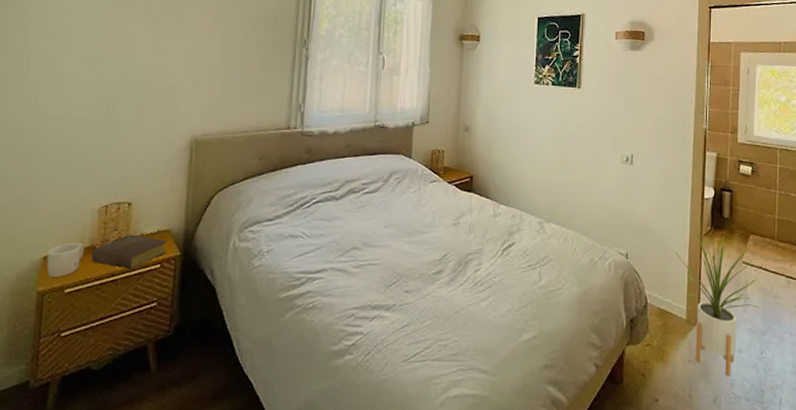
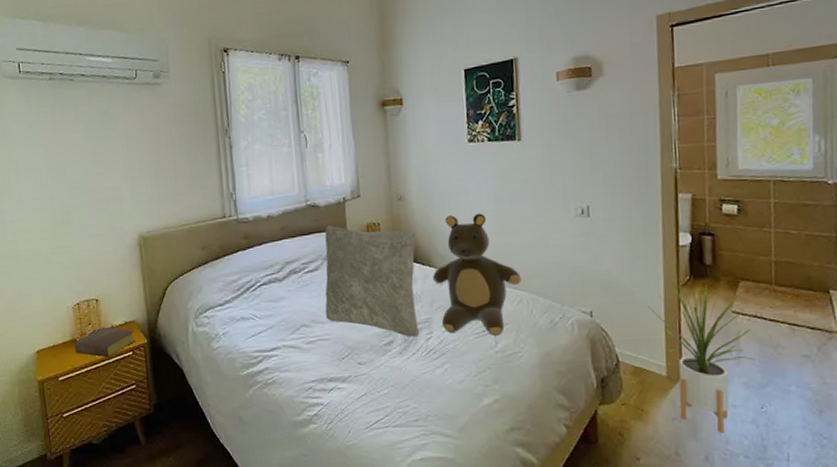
mug: present [46,243,85,279] -> none [39,337,68,369]
pillow: none [378,148,477,267] -> present [325,225,419,337]
teddy bear: none [488,150,570,271] -> present [433,213,522,336]

